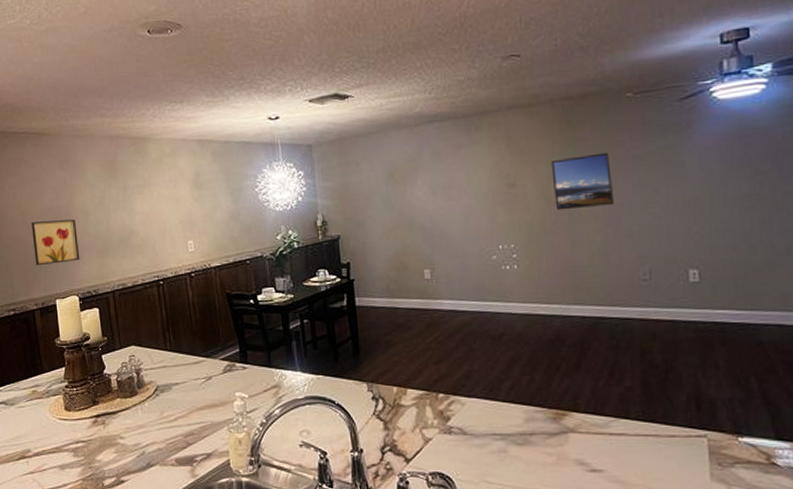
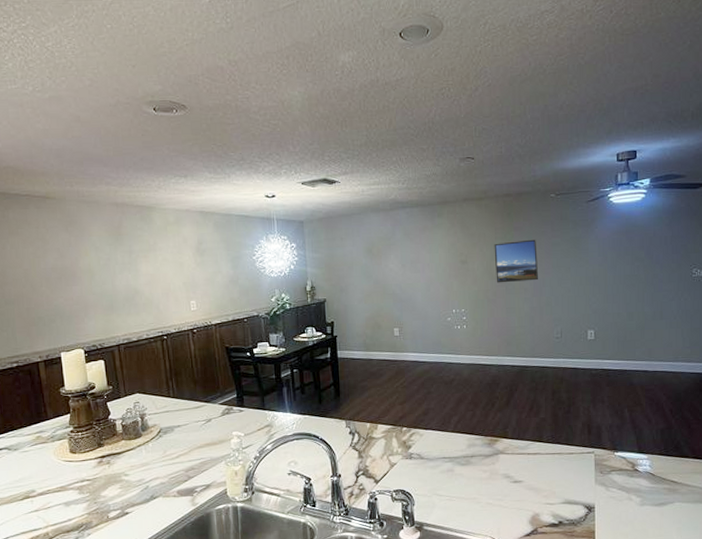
wall art: present [31,219,80,266] -> none [35,279,86,321]

